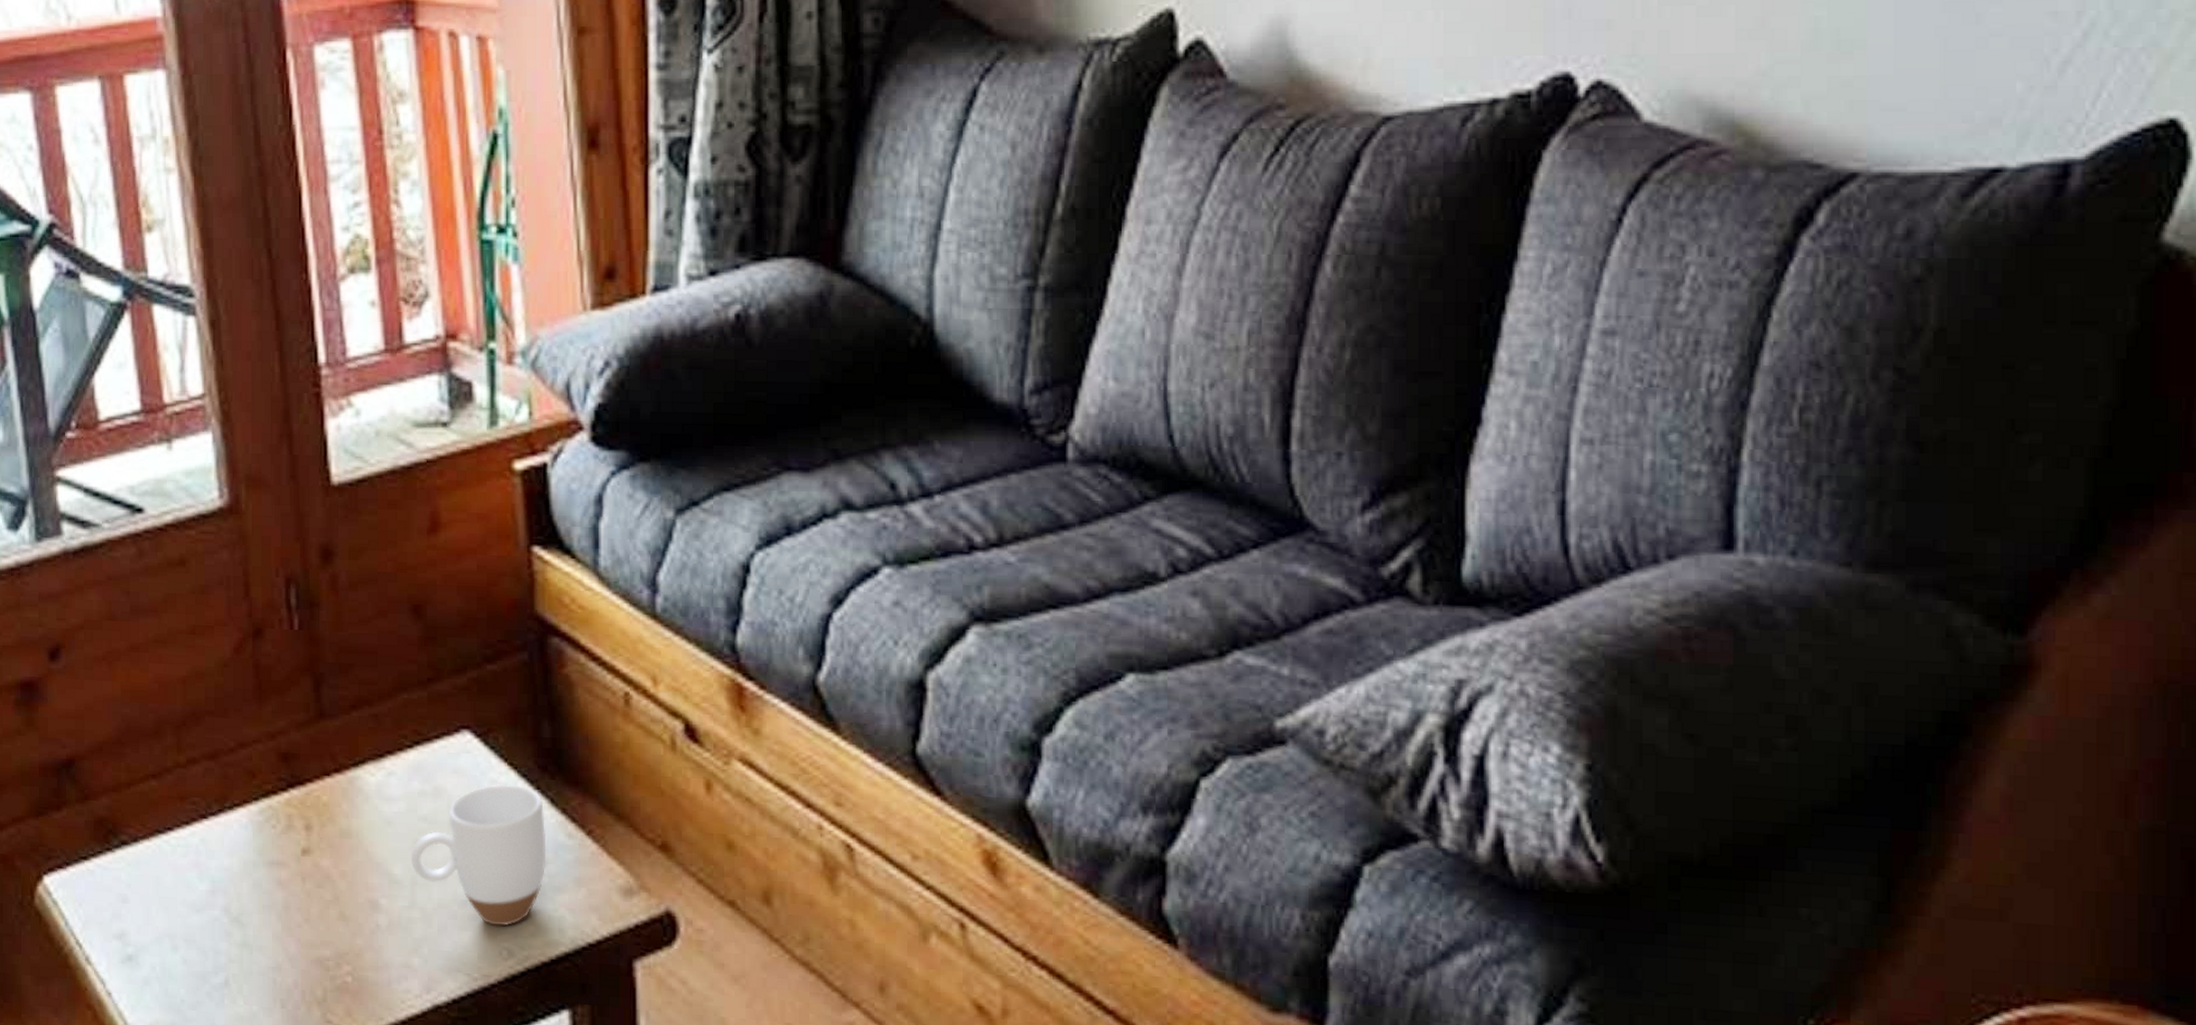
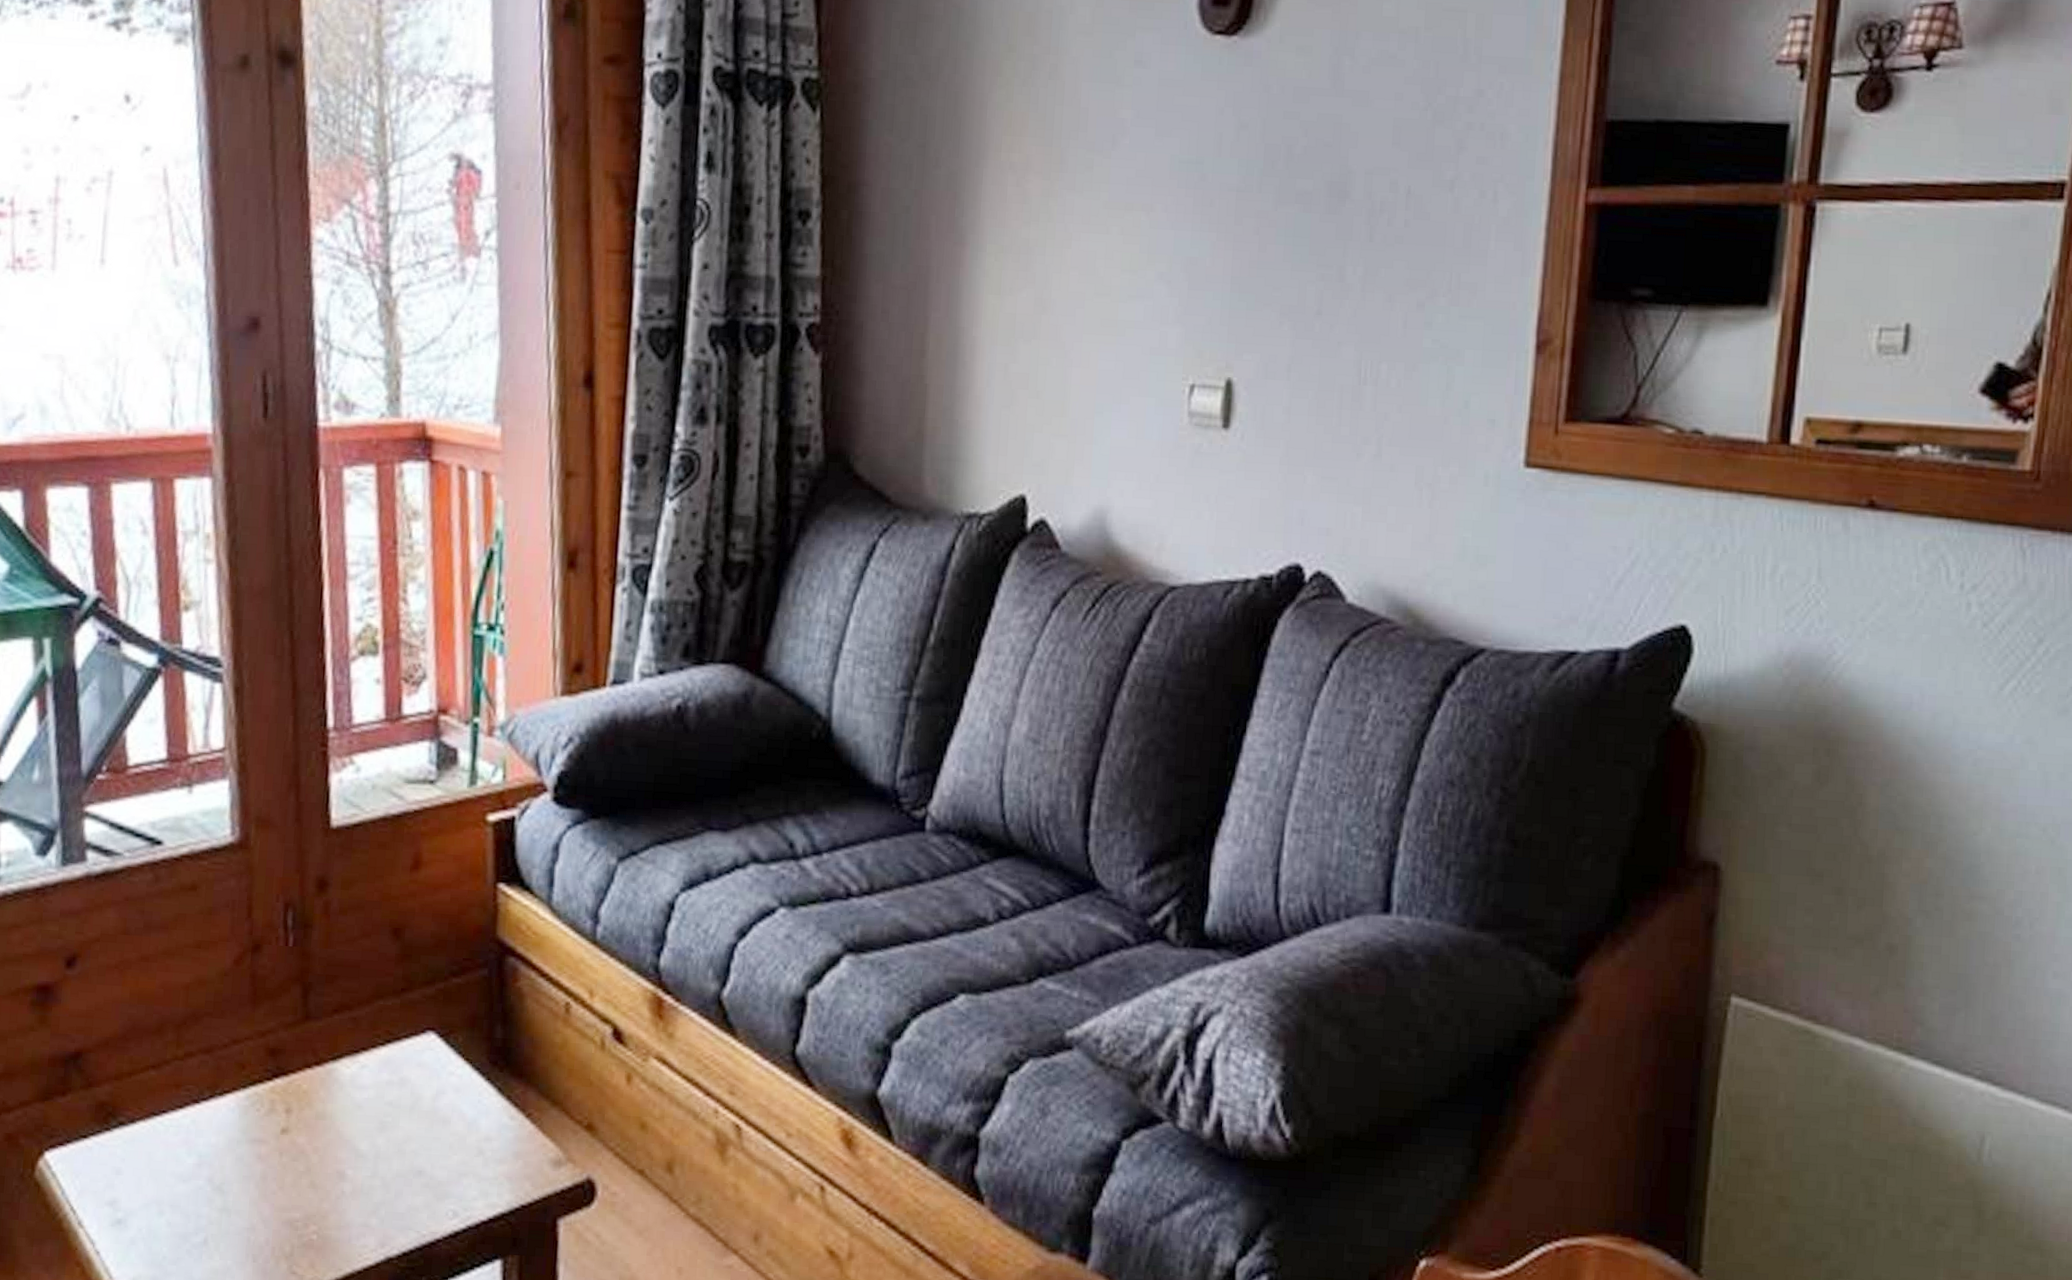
mug: present [410,784,547,926] -> none [375,1076,493,1192]

